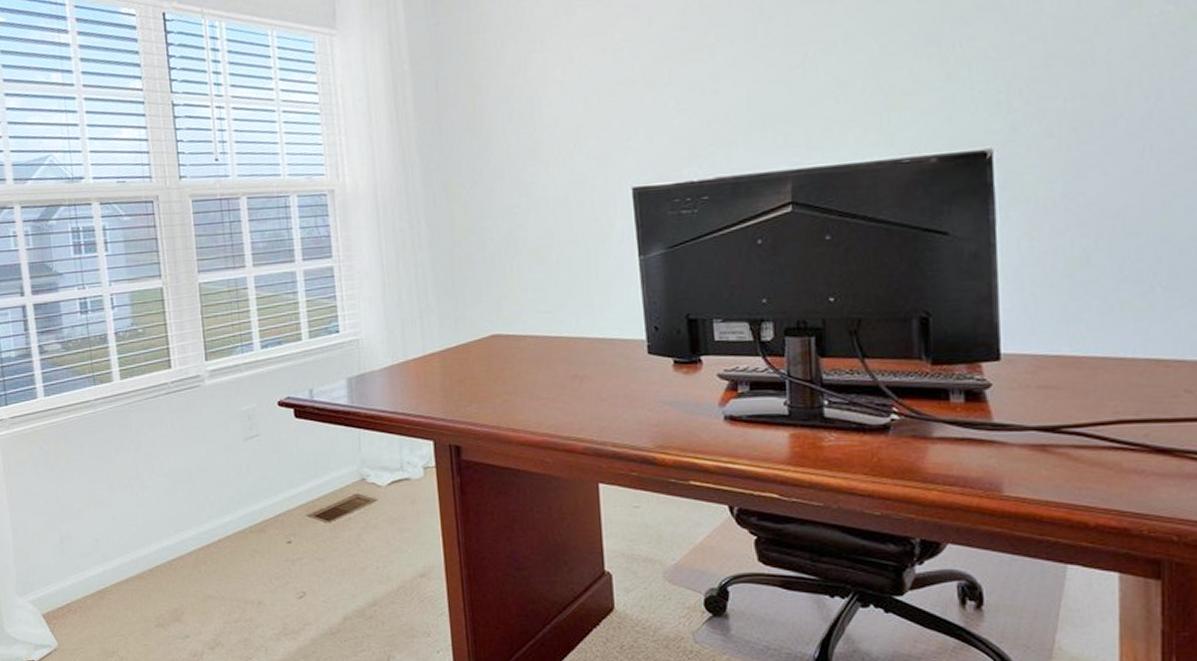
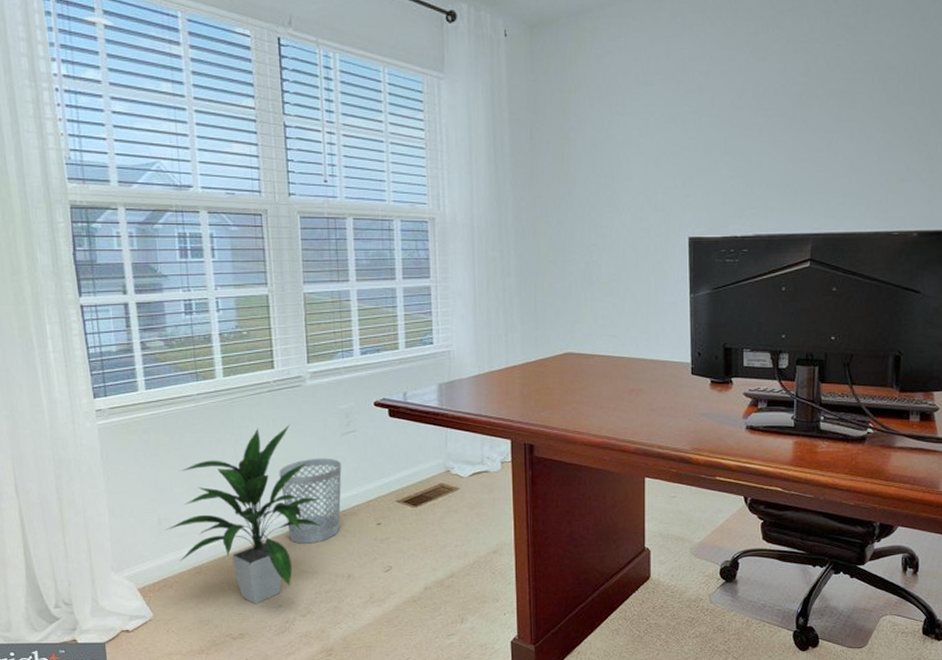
indoor plant: none [67,429,228,634] -> present [165,424,322,604]
wastebasket: none [180,466,248,565] -> present [279,458,342,544]

